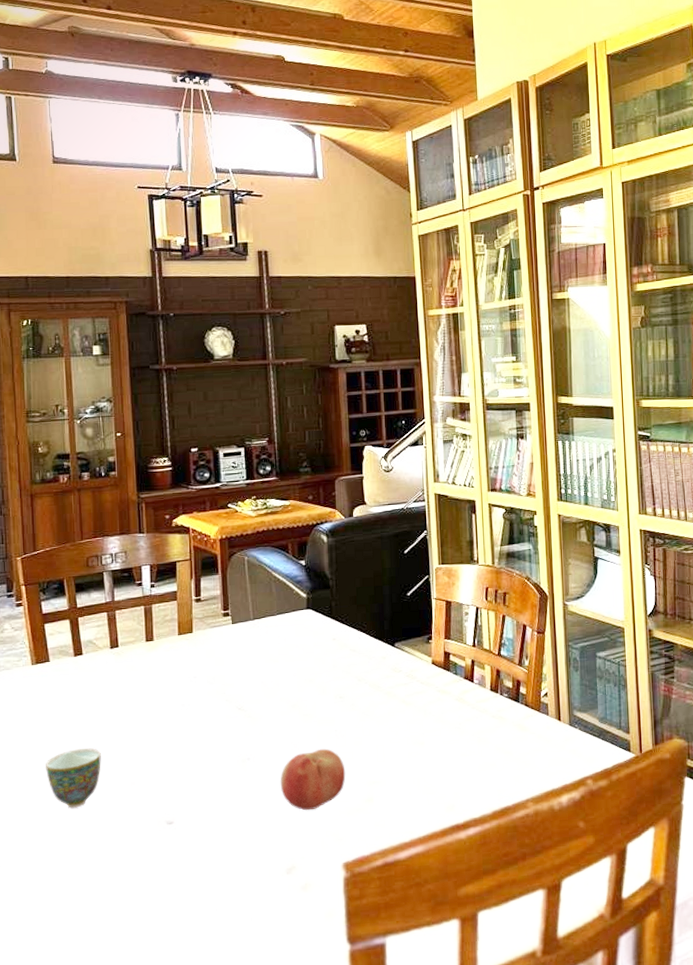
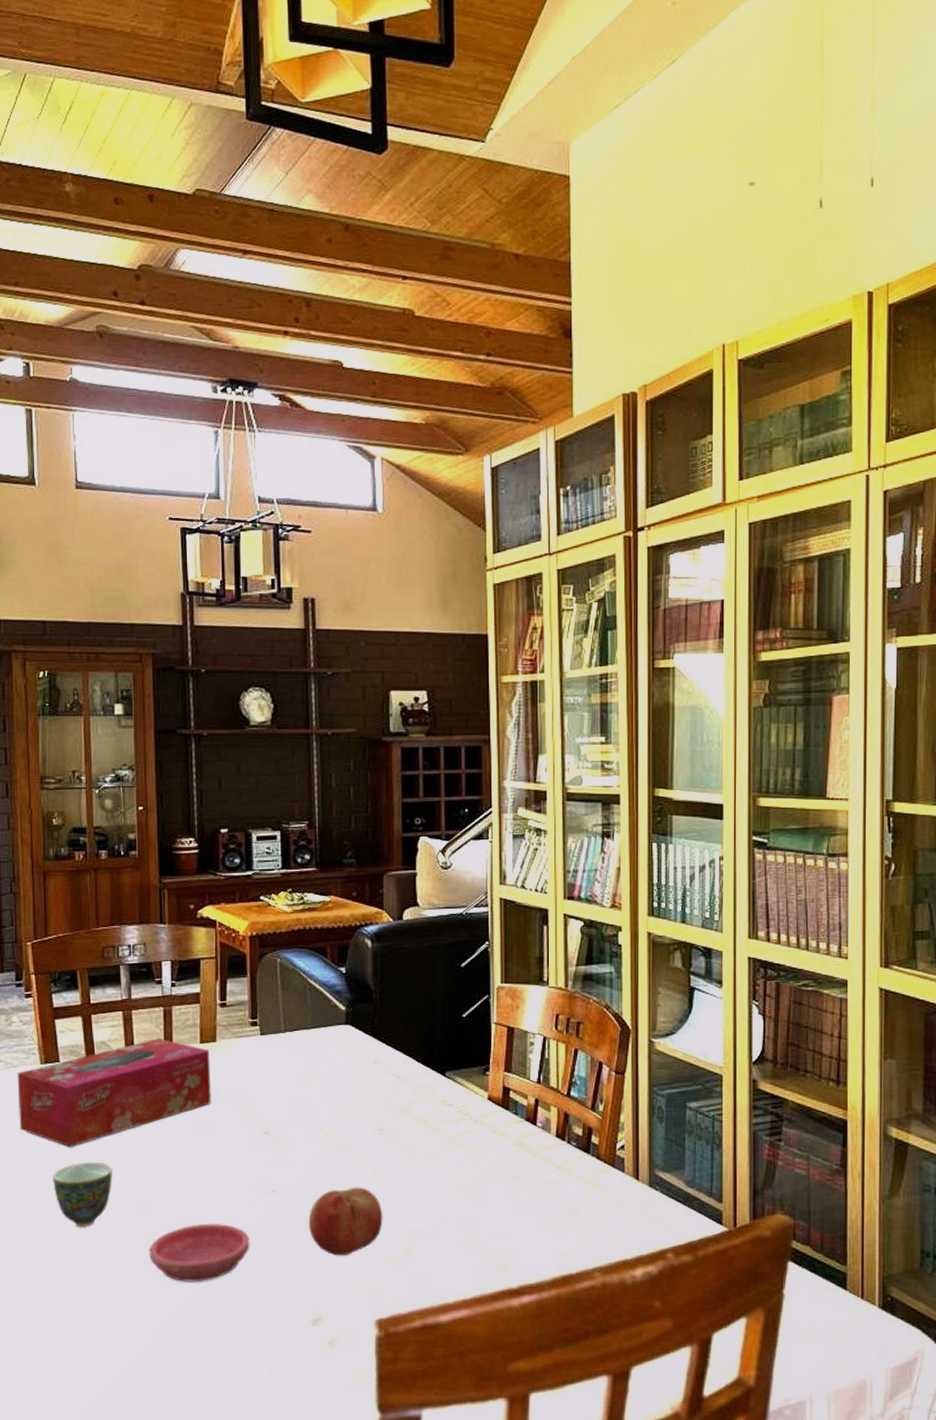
tissue box: none [10,633,190,737] -> present [17,1037,211,1147]
saucer: none [137,792,229,848] -> present [149,1223,250,1282]

